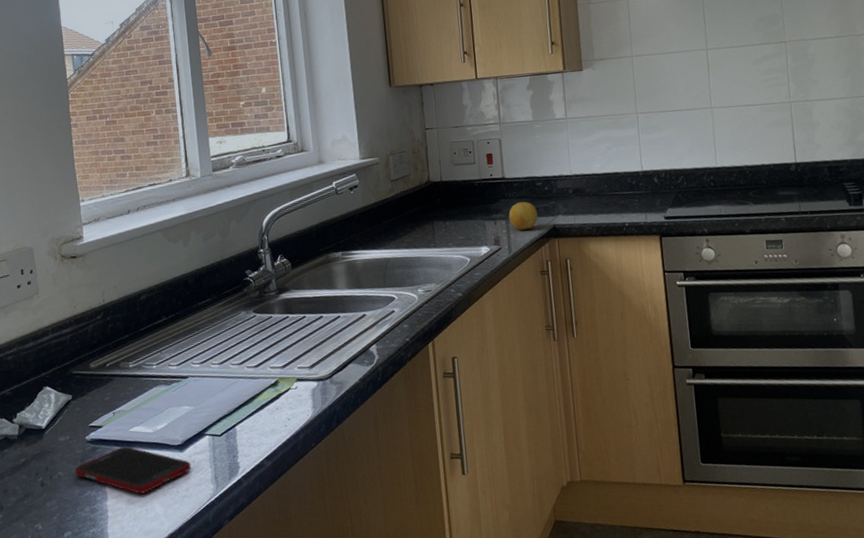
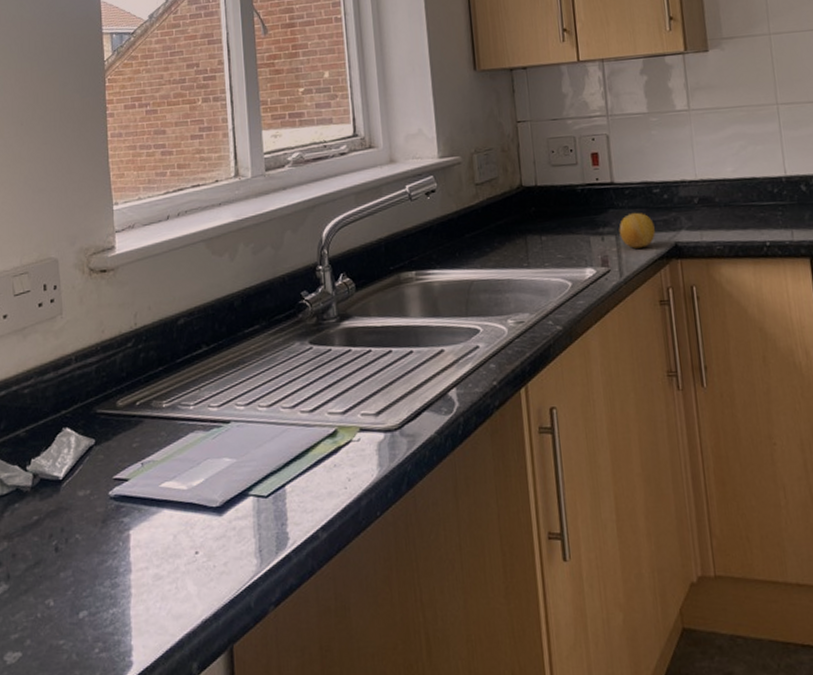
cell phone: present [74,446,192,494] -> none [94,506,232,567]

